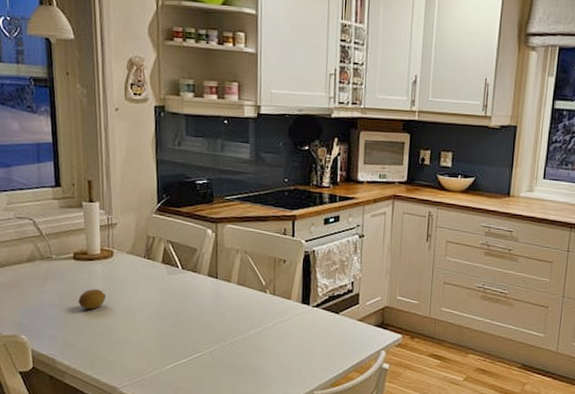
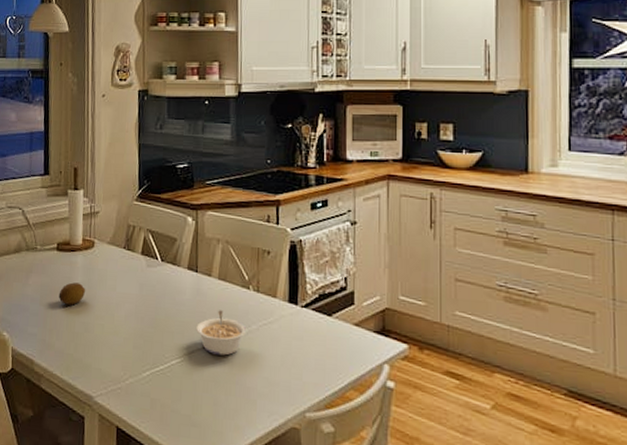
legume: none [217,311,264,349] -> present [196,310,247,356]

